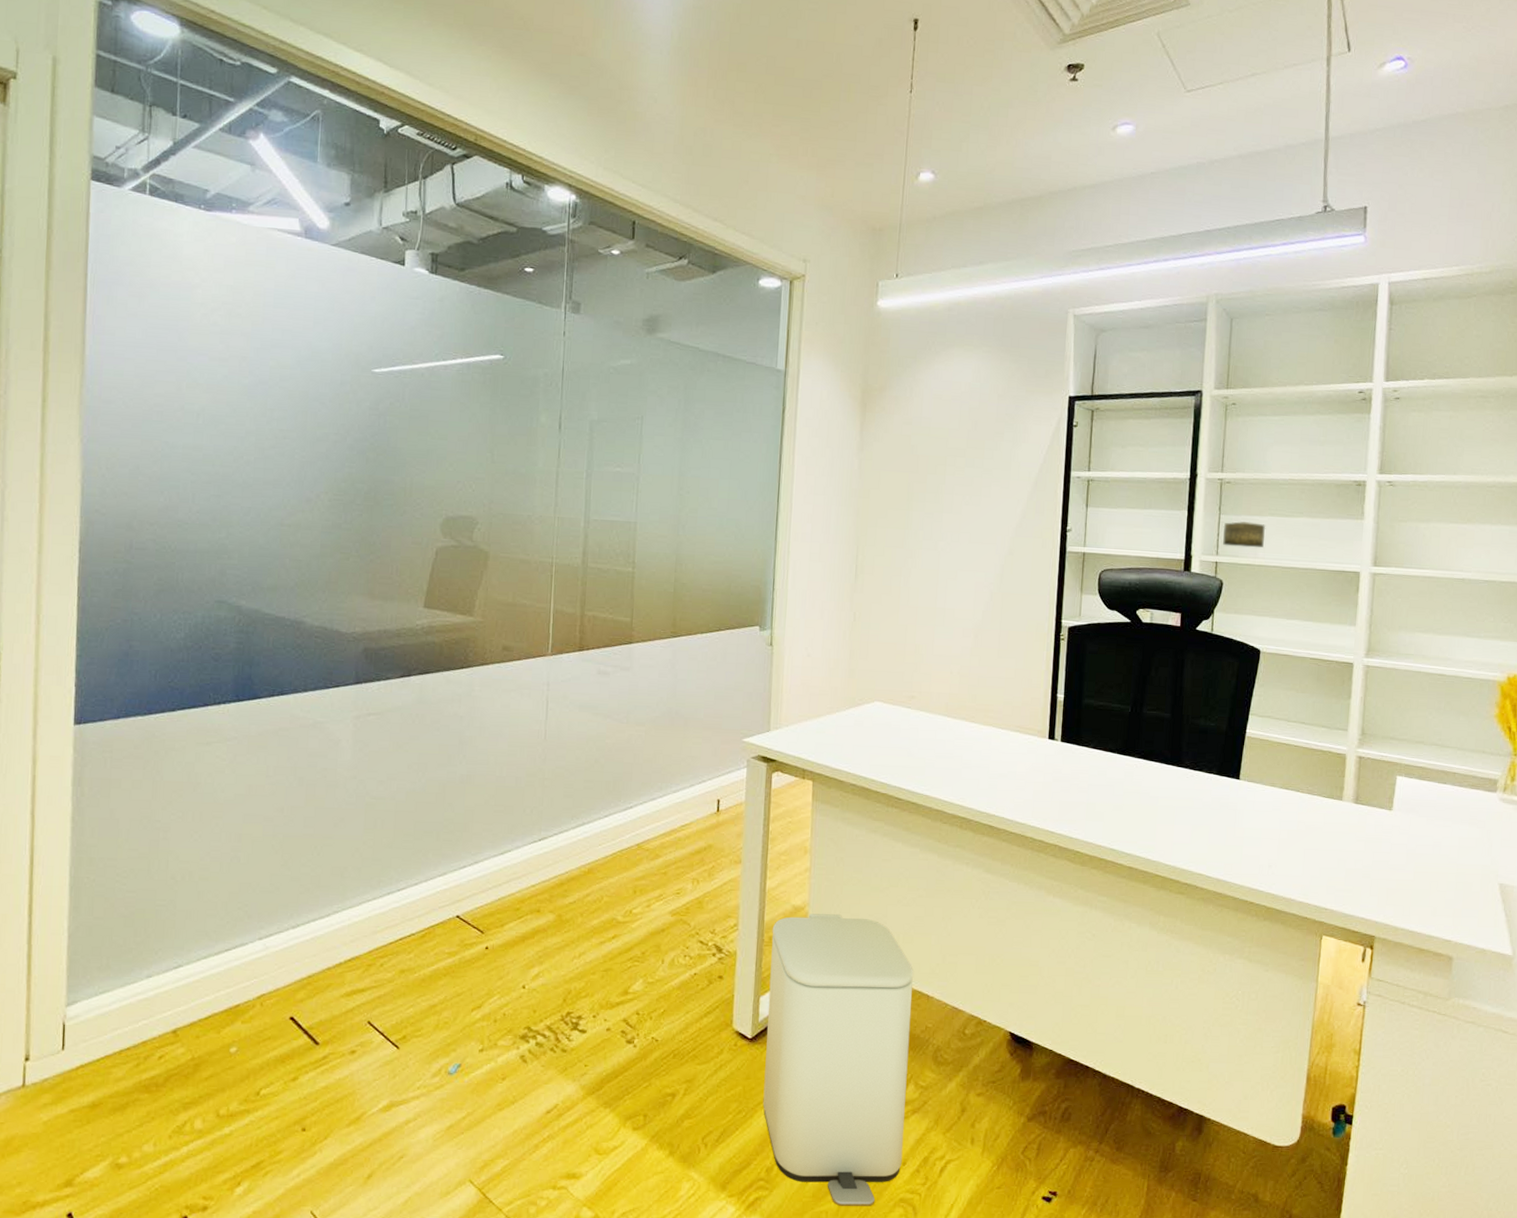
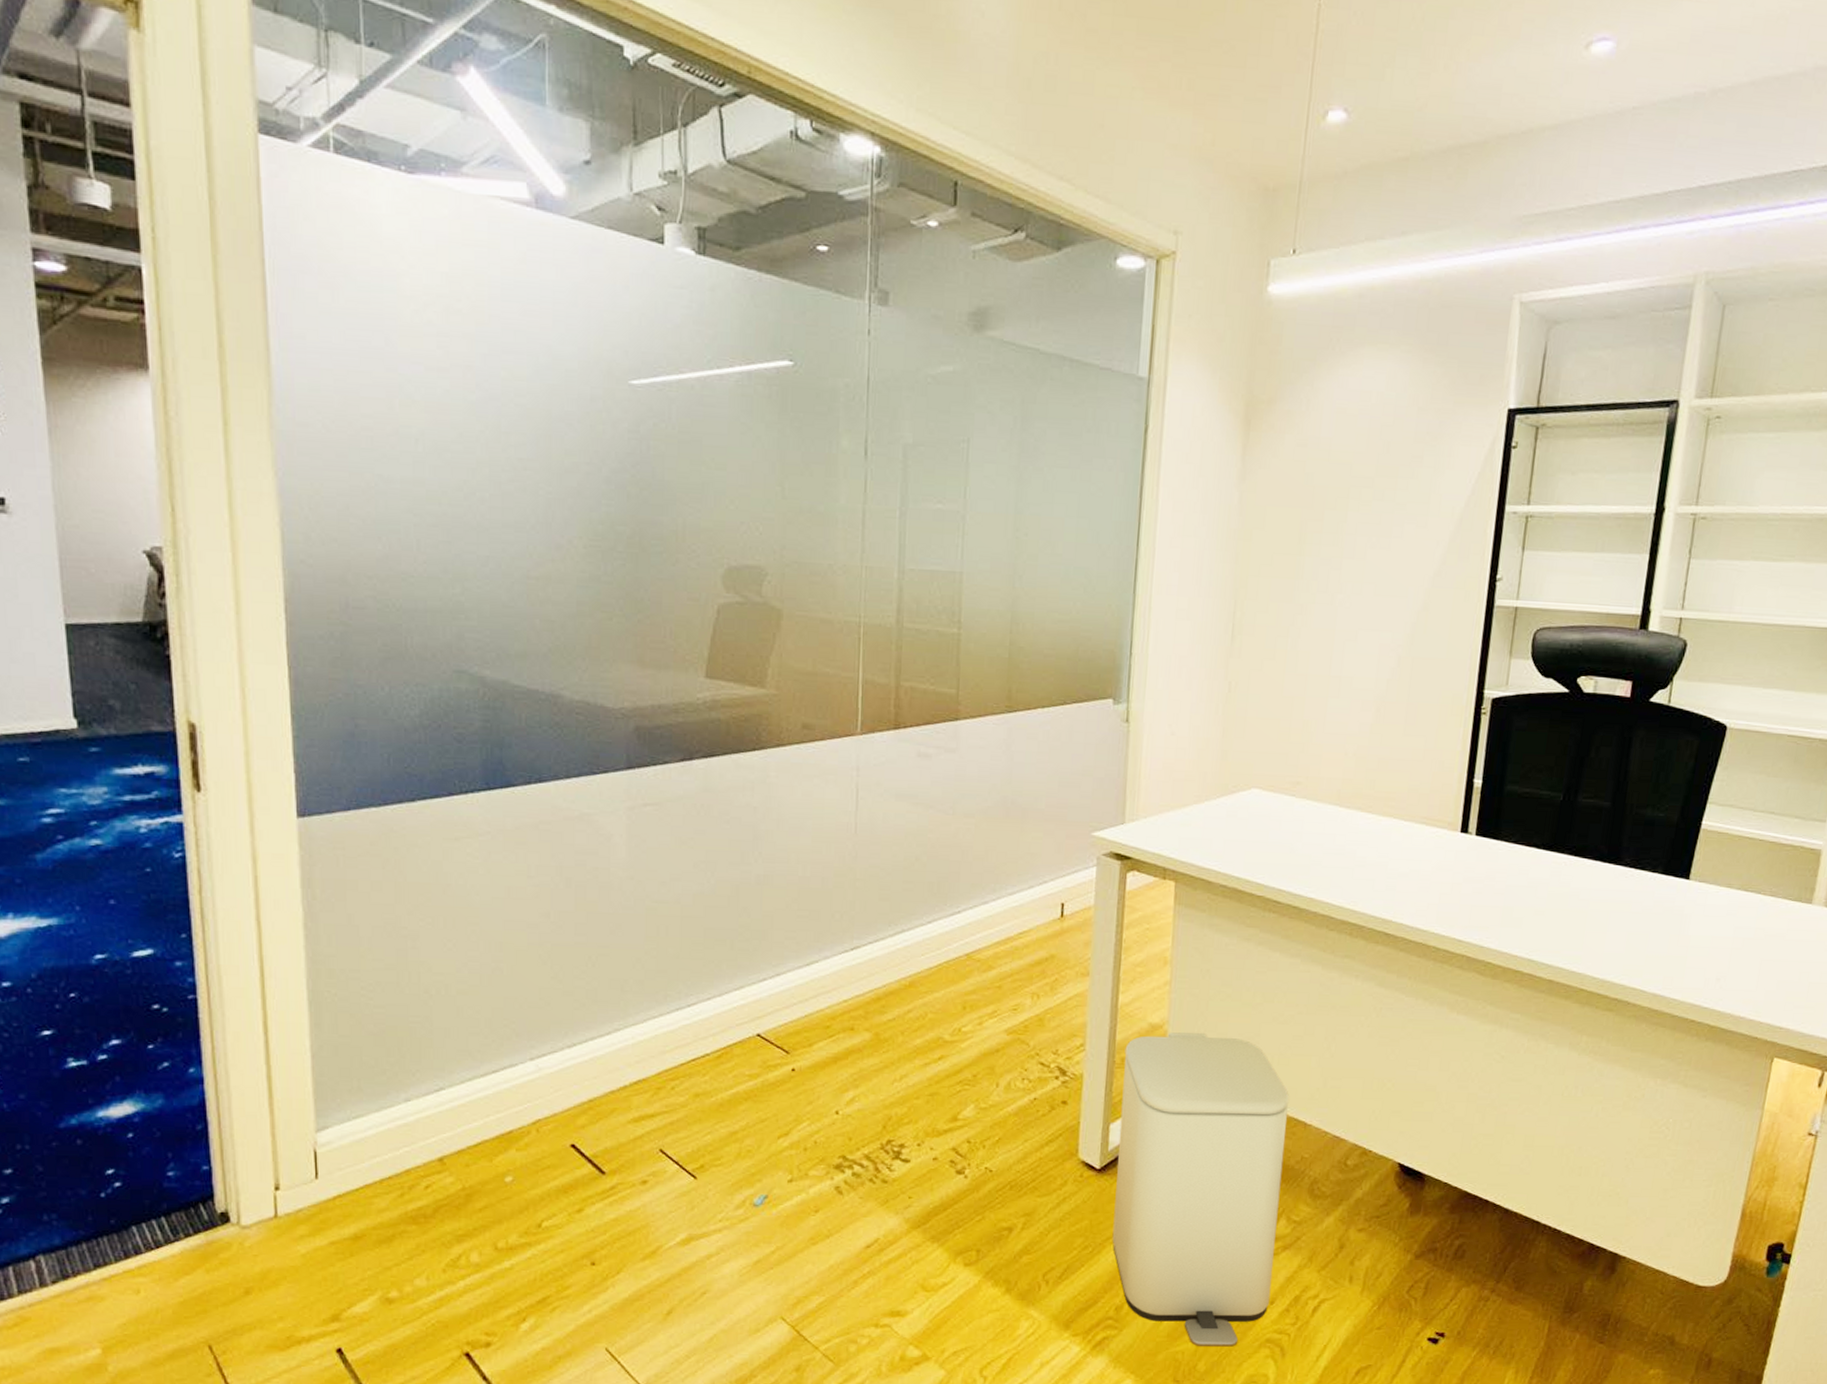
decorative box: present [1223,521,1266,548] -> none [1691,567,1747,601]

